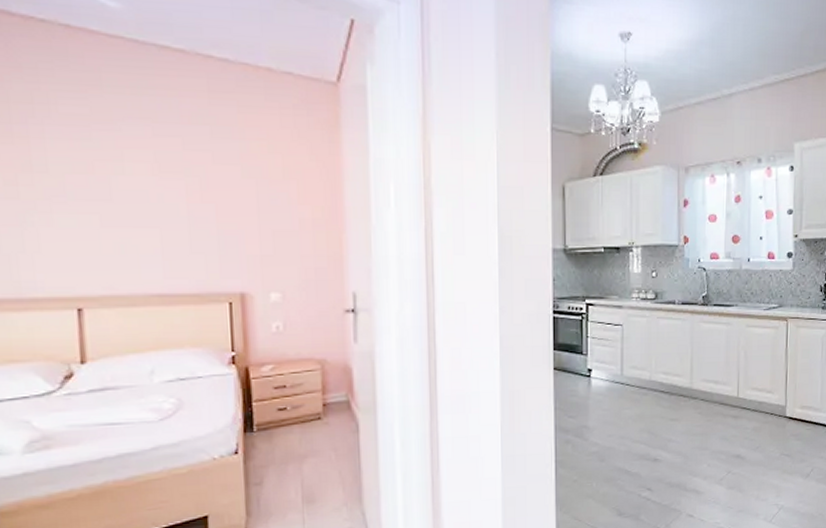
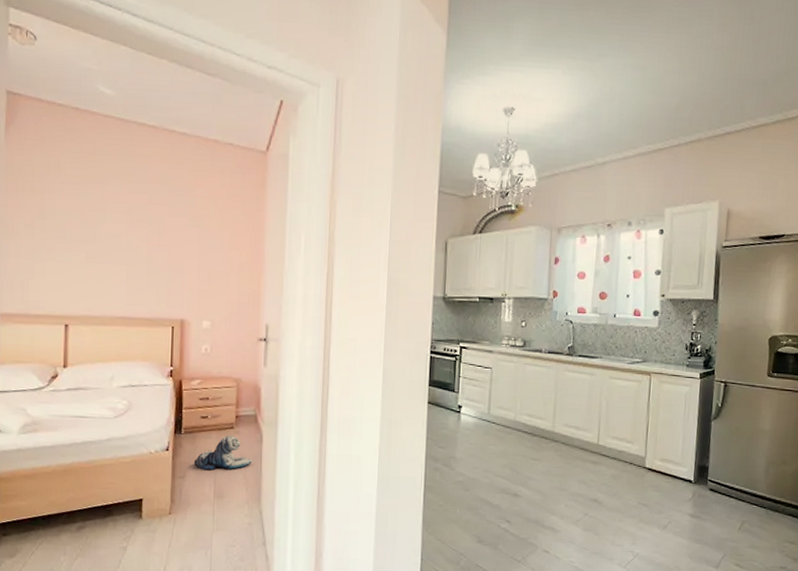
plush toy: none [272,428,349,473] -> present [194,435,253,471]

